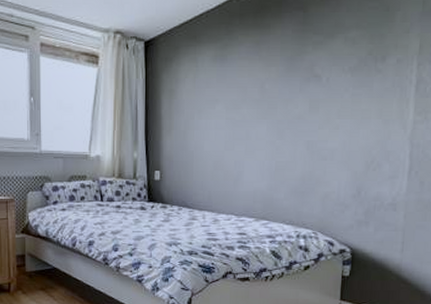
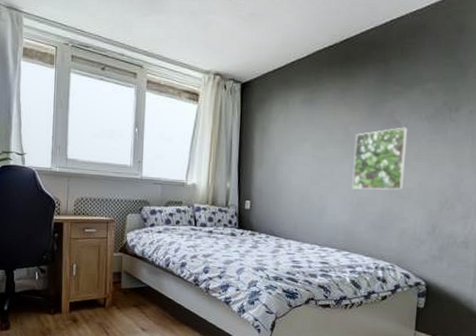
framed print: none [269,81,330,153] -> present [351,127,408,190]

